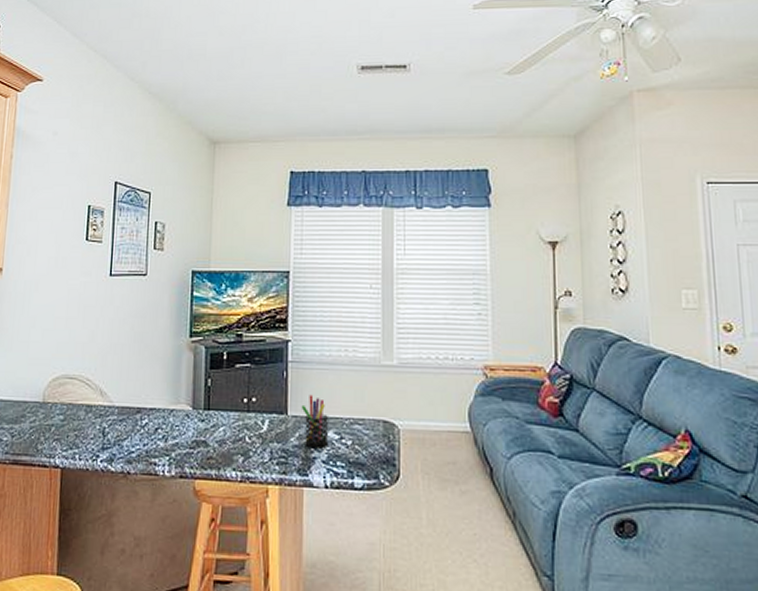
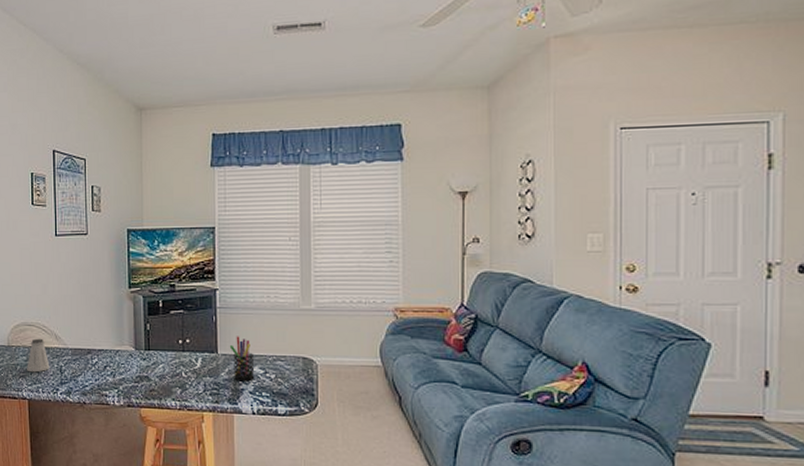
saltshaker: none [63,394,91,435] -> present [27,338,50,373]

